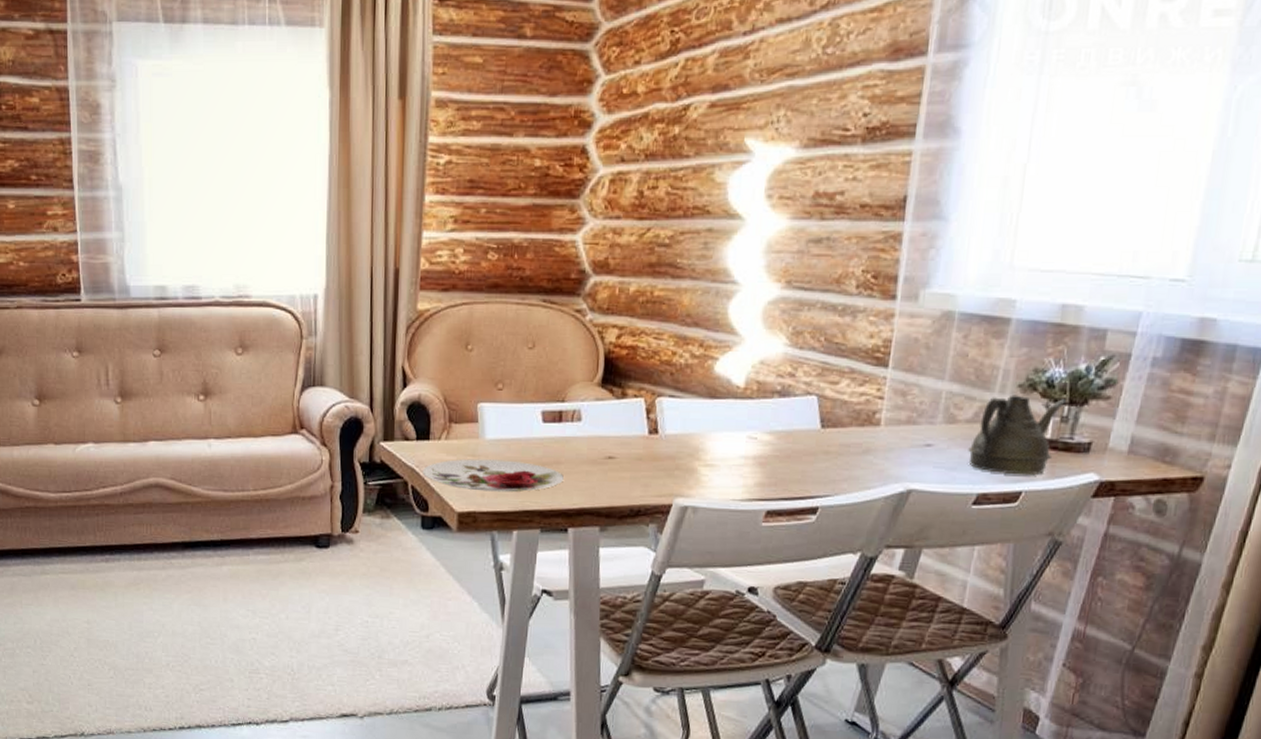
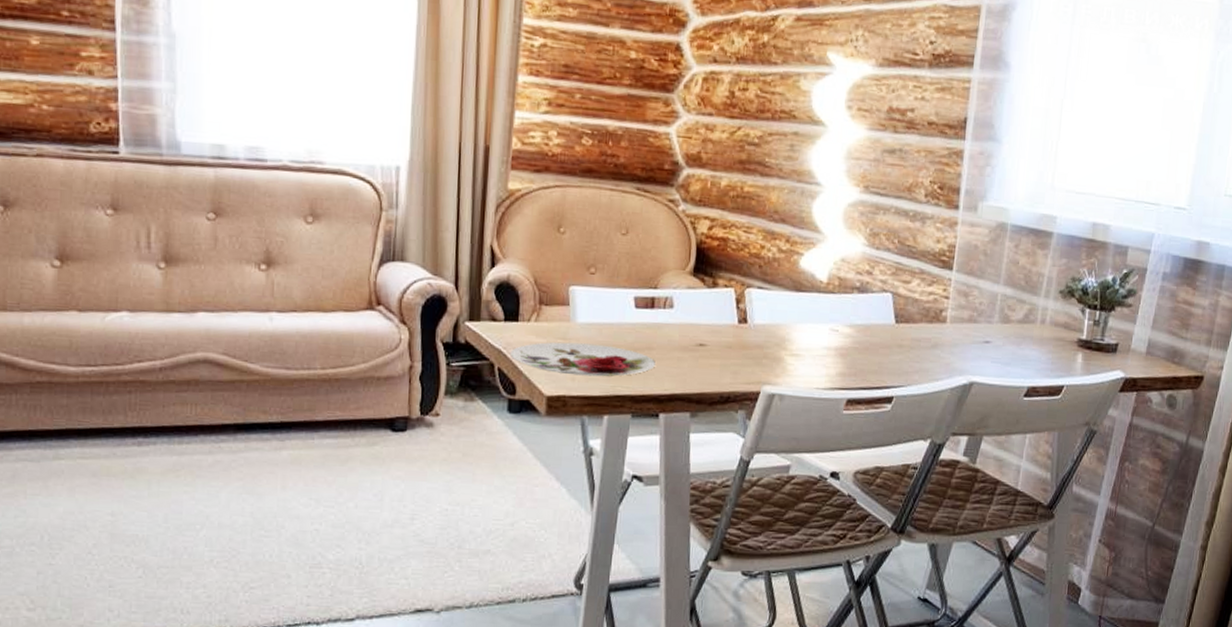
teapot: present [968,395,1067,475] -> none [1020,299,1098,371]

